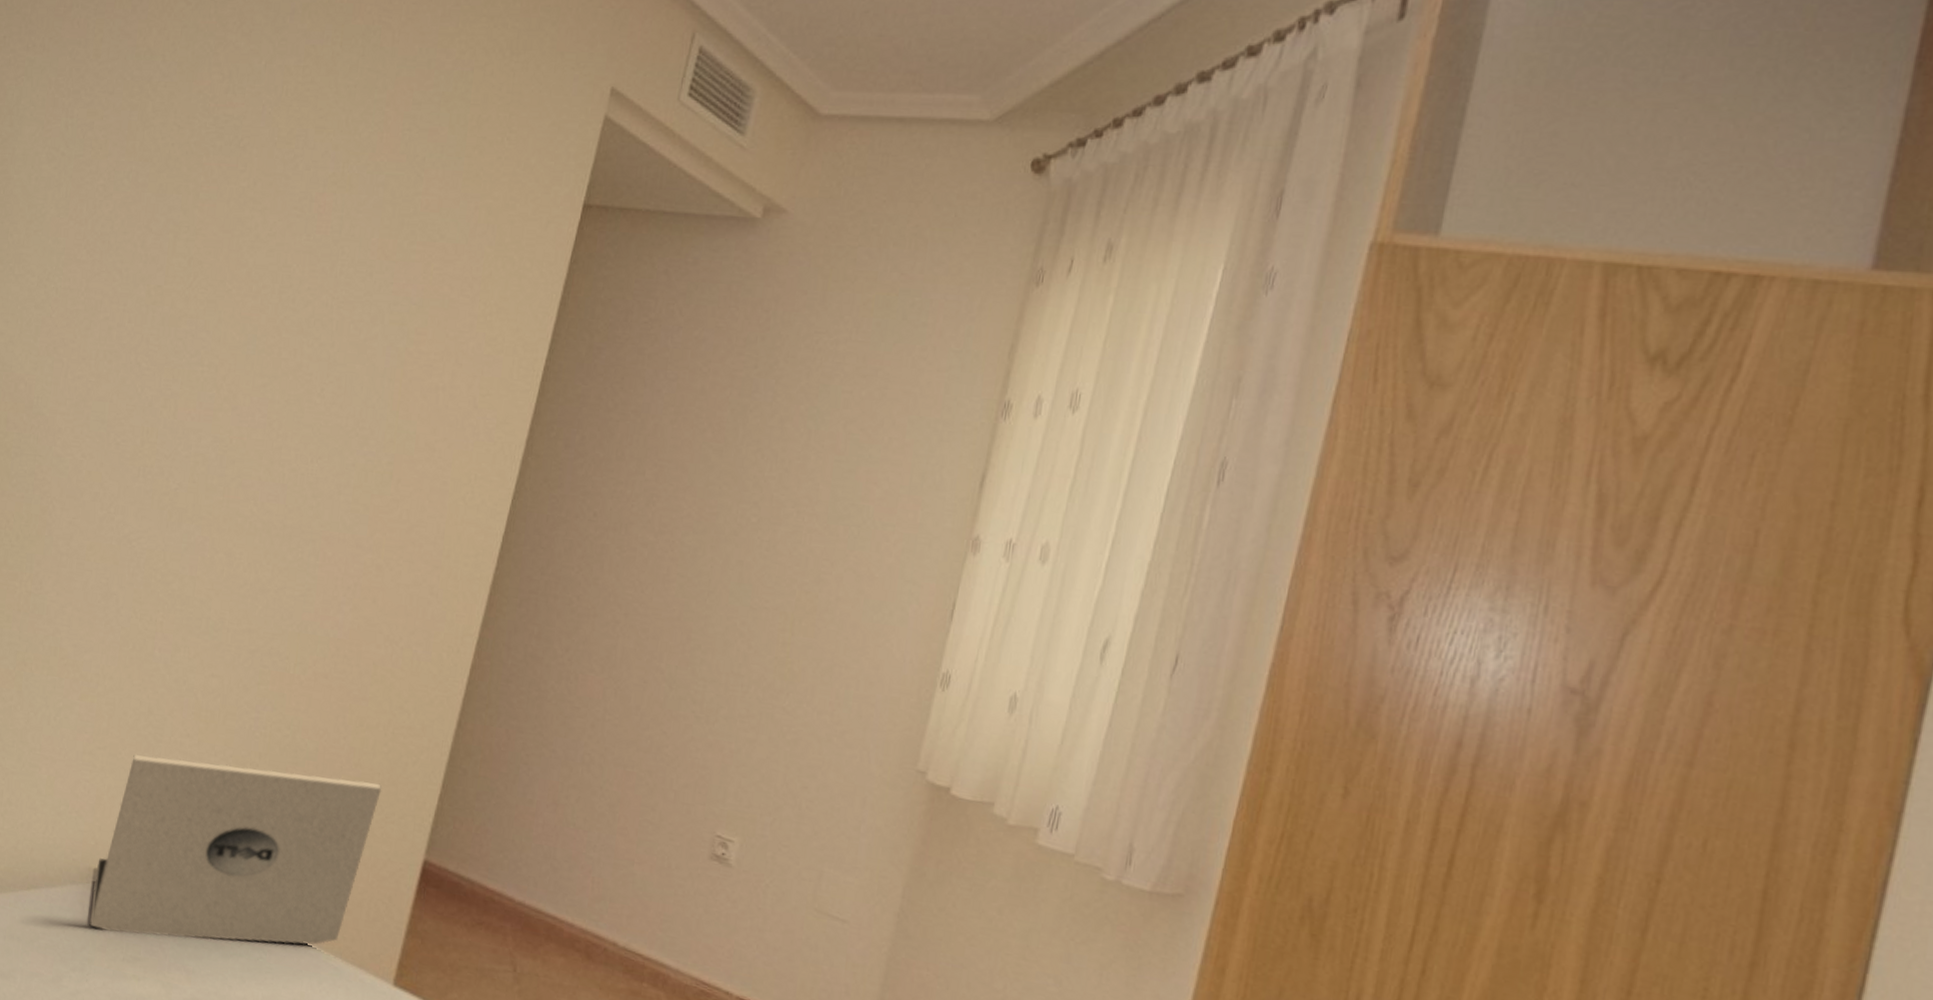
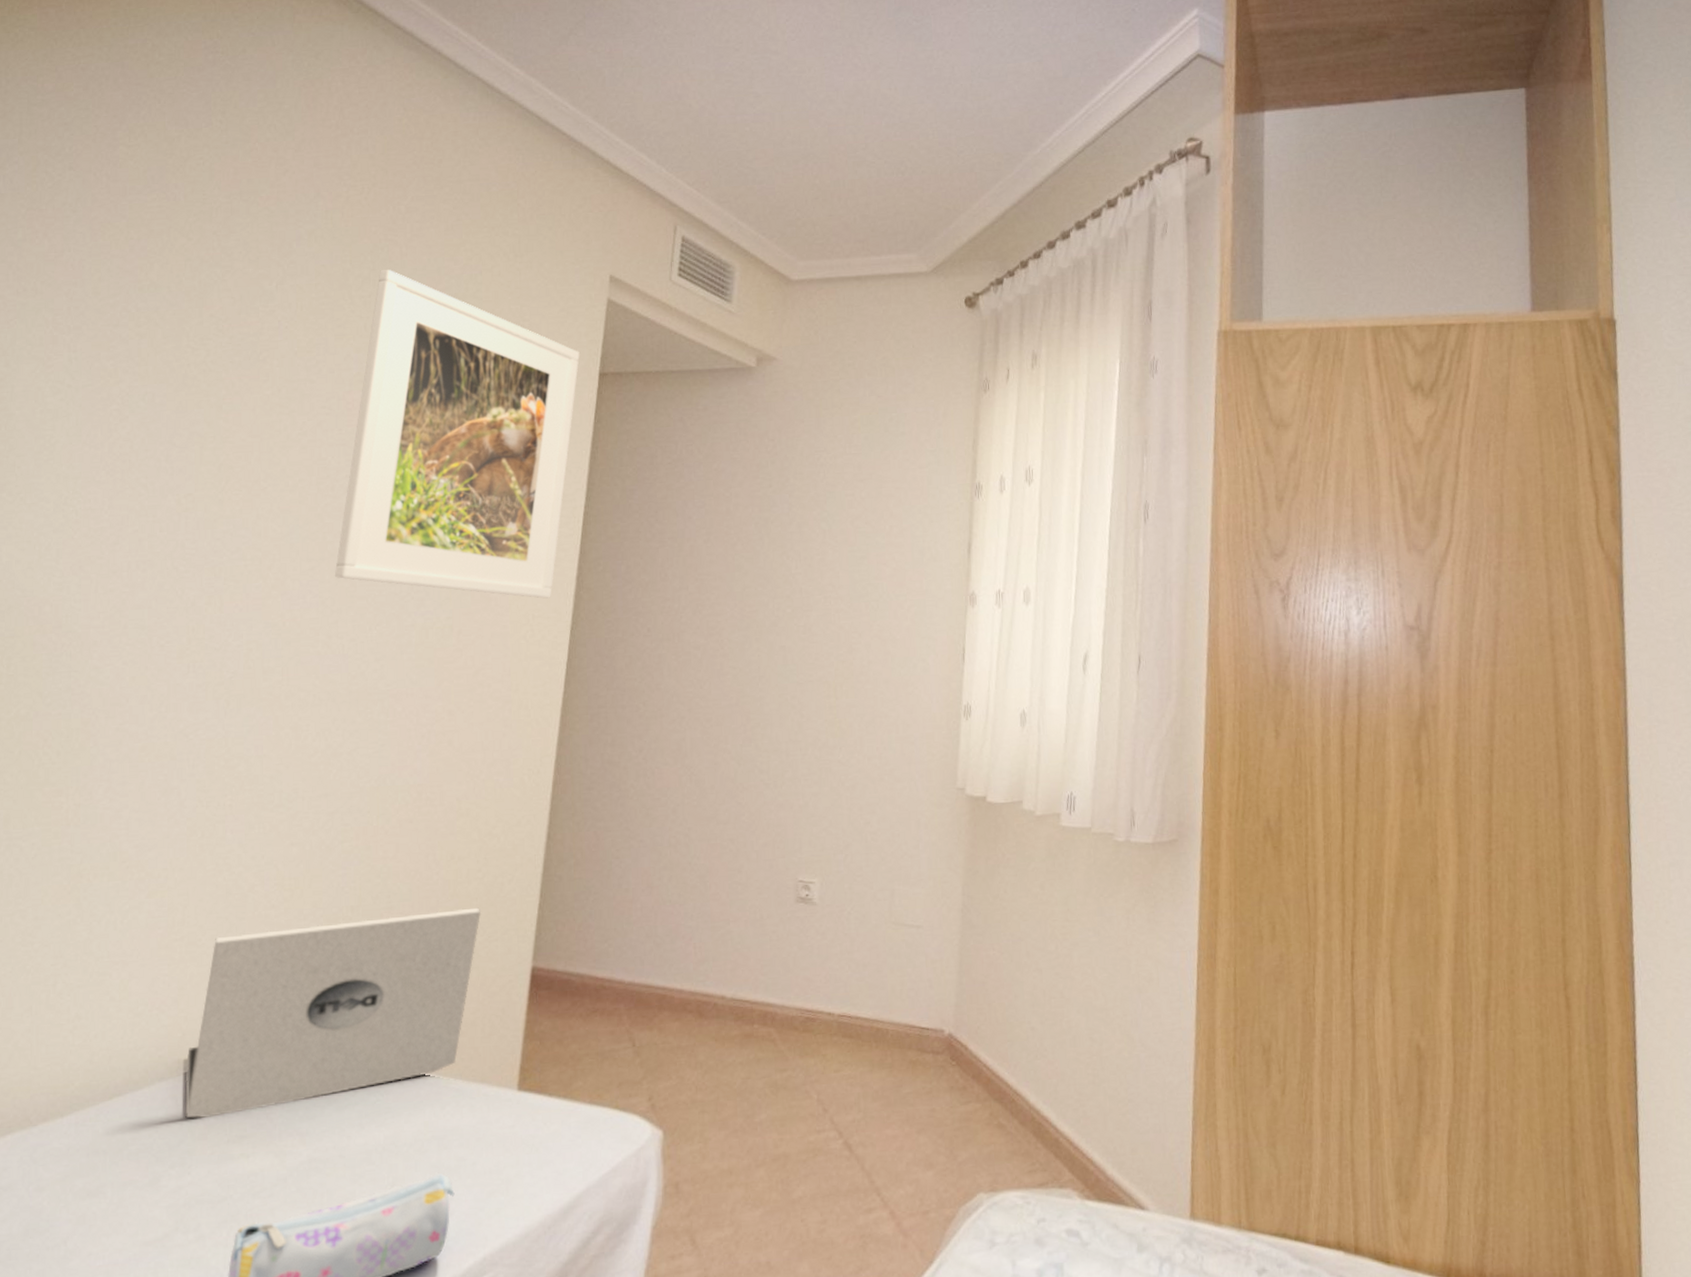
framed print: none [284,57,566,459] -> present [334,270,580,599]

